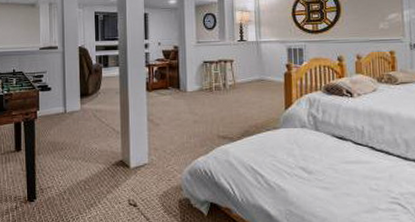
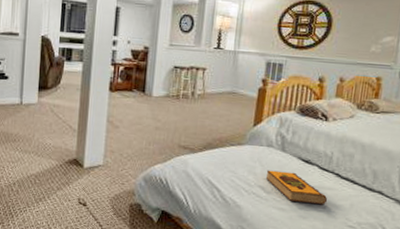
hardback book: none [304,150,366,180] -> present [265,170,327,205]

